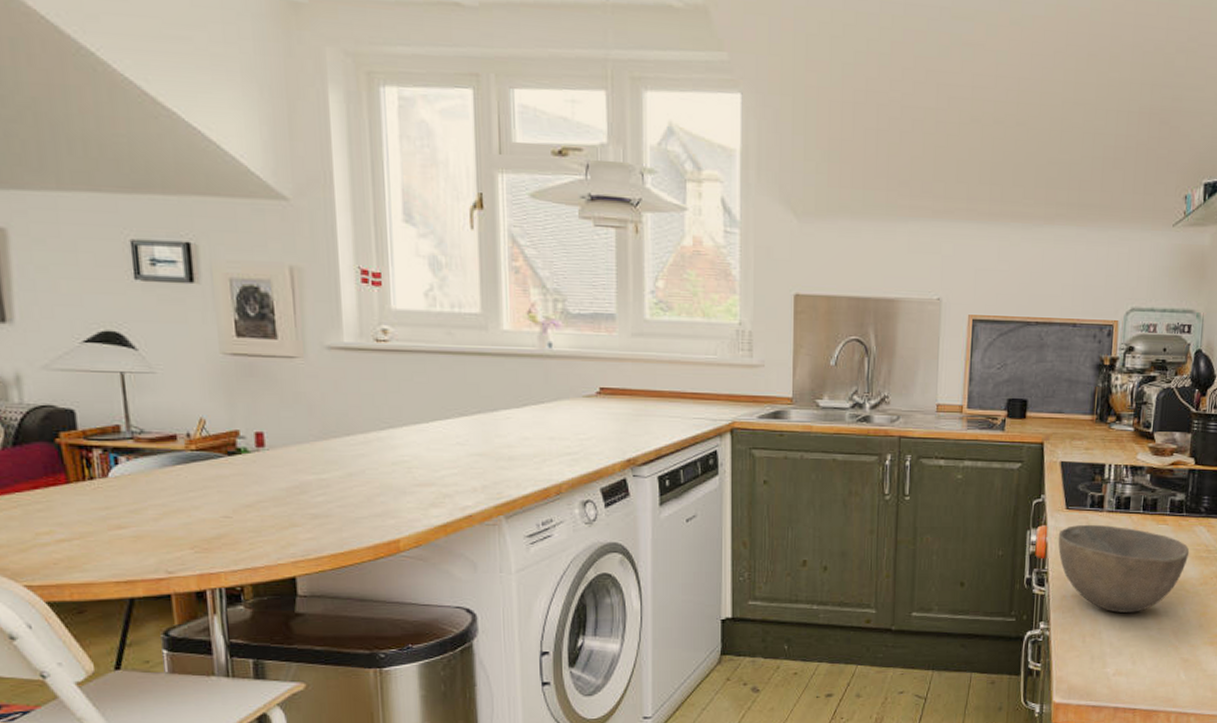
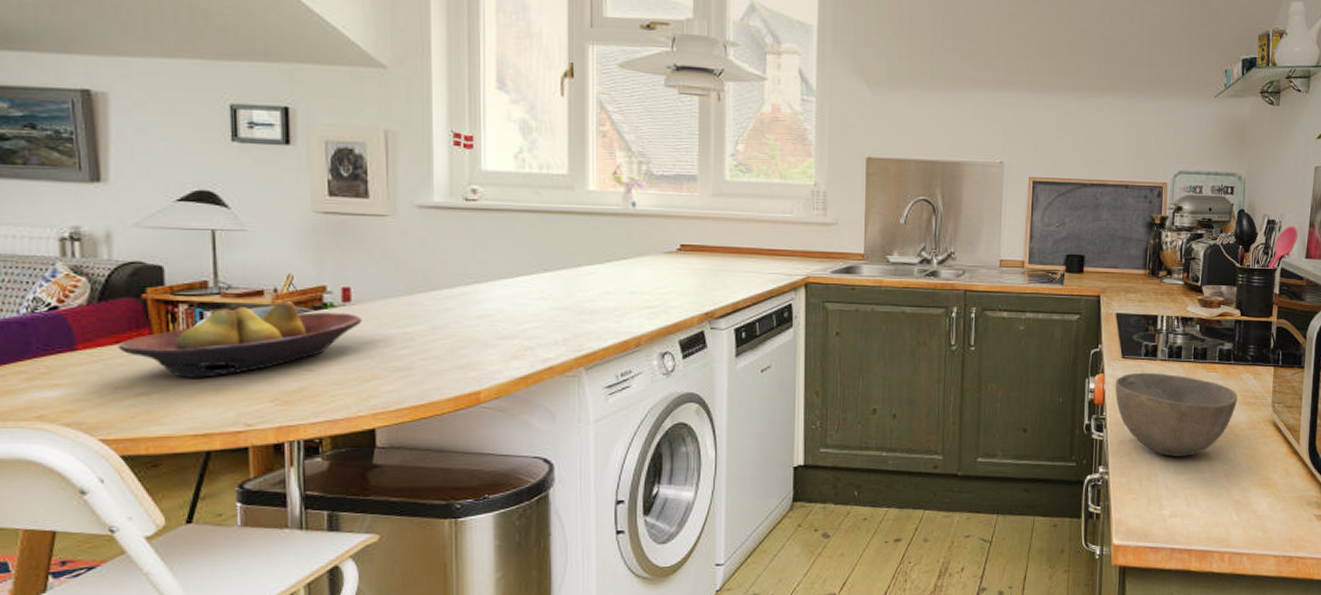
fruit bowl: none [35,445,277,524] -> present [118,300,362,378]

